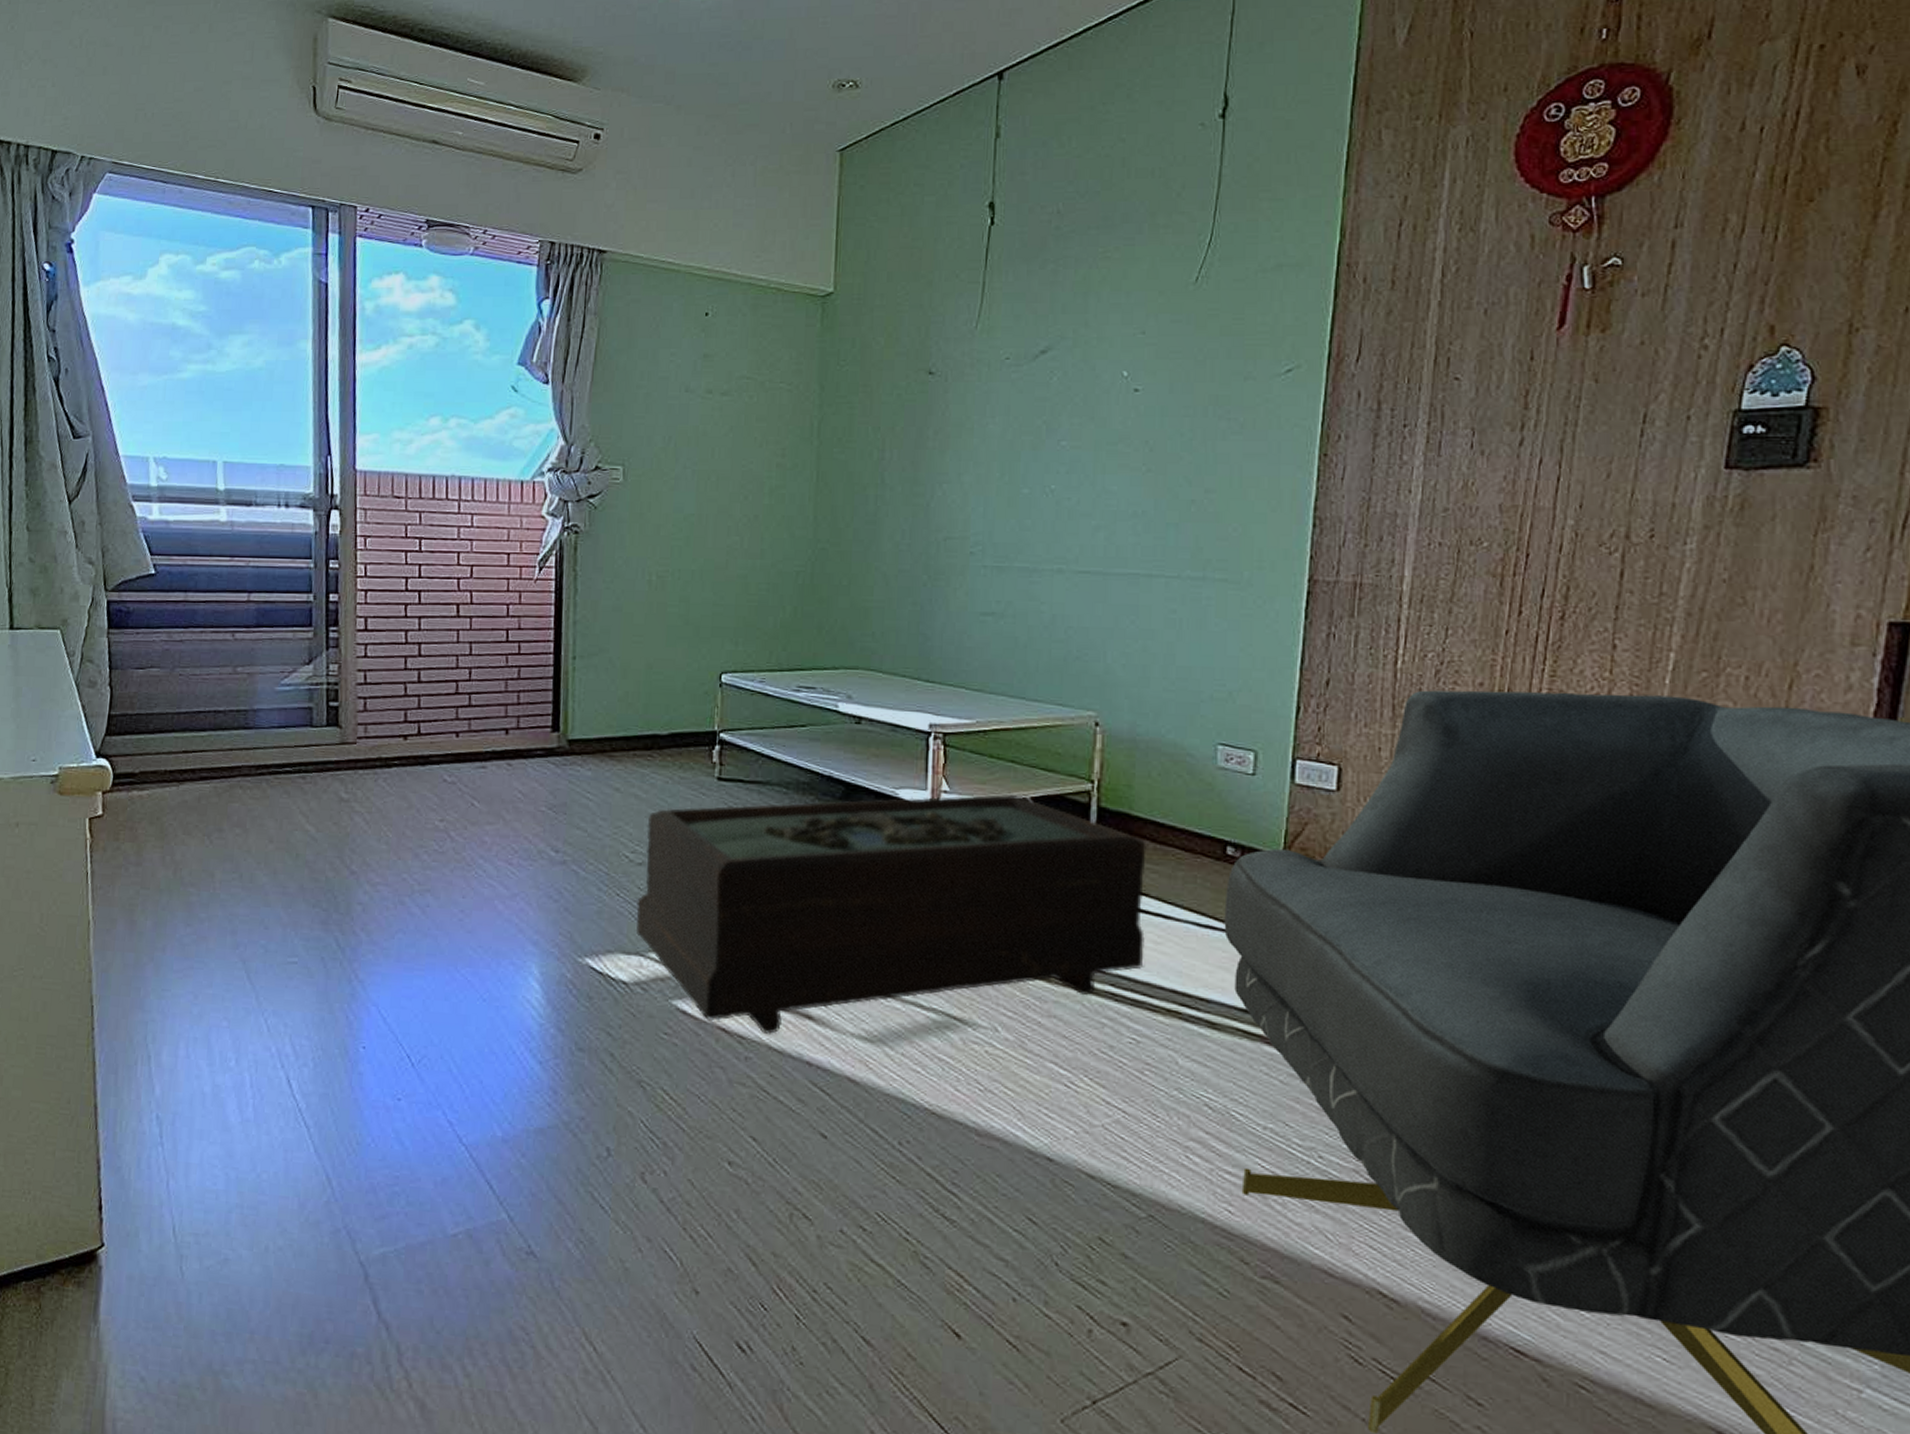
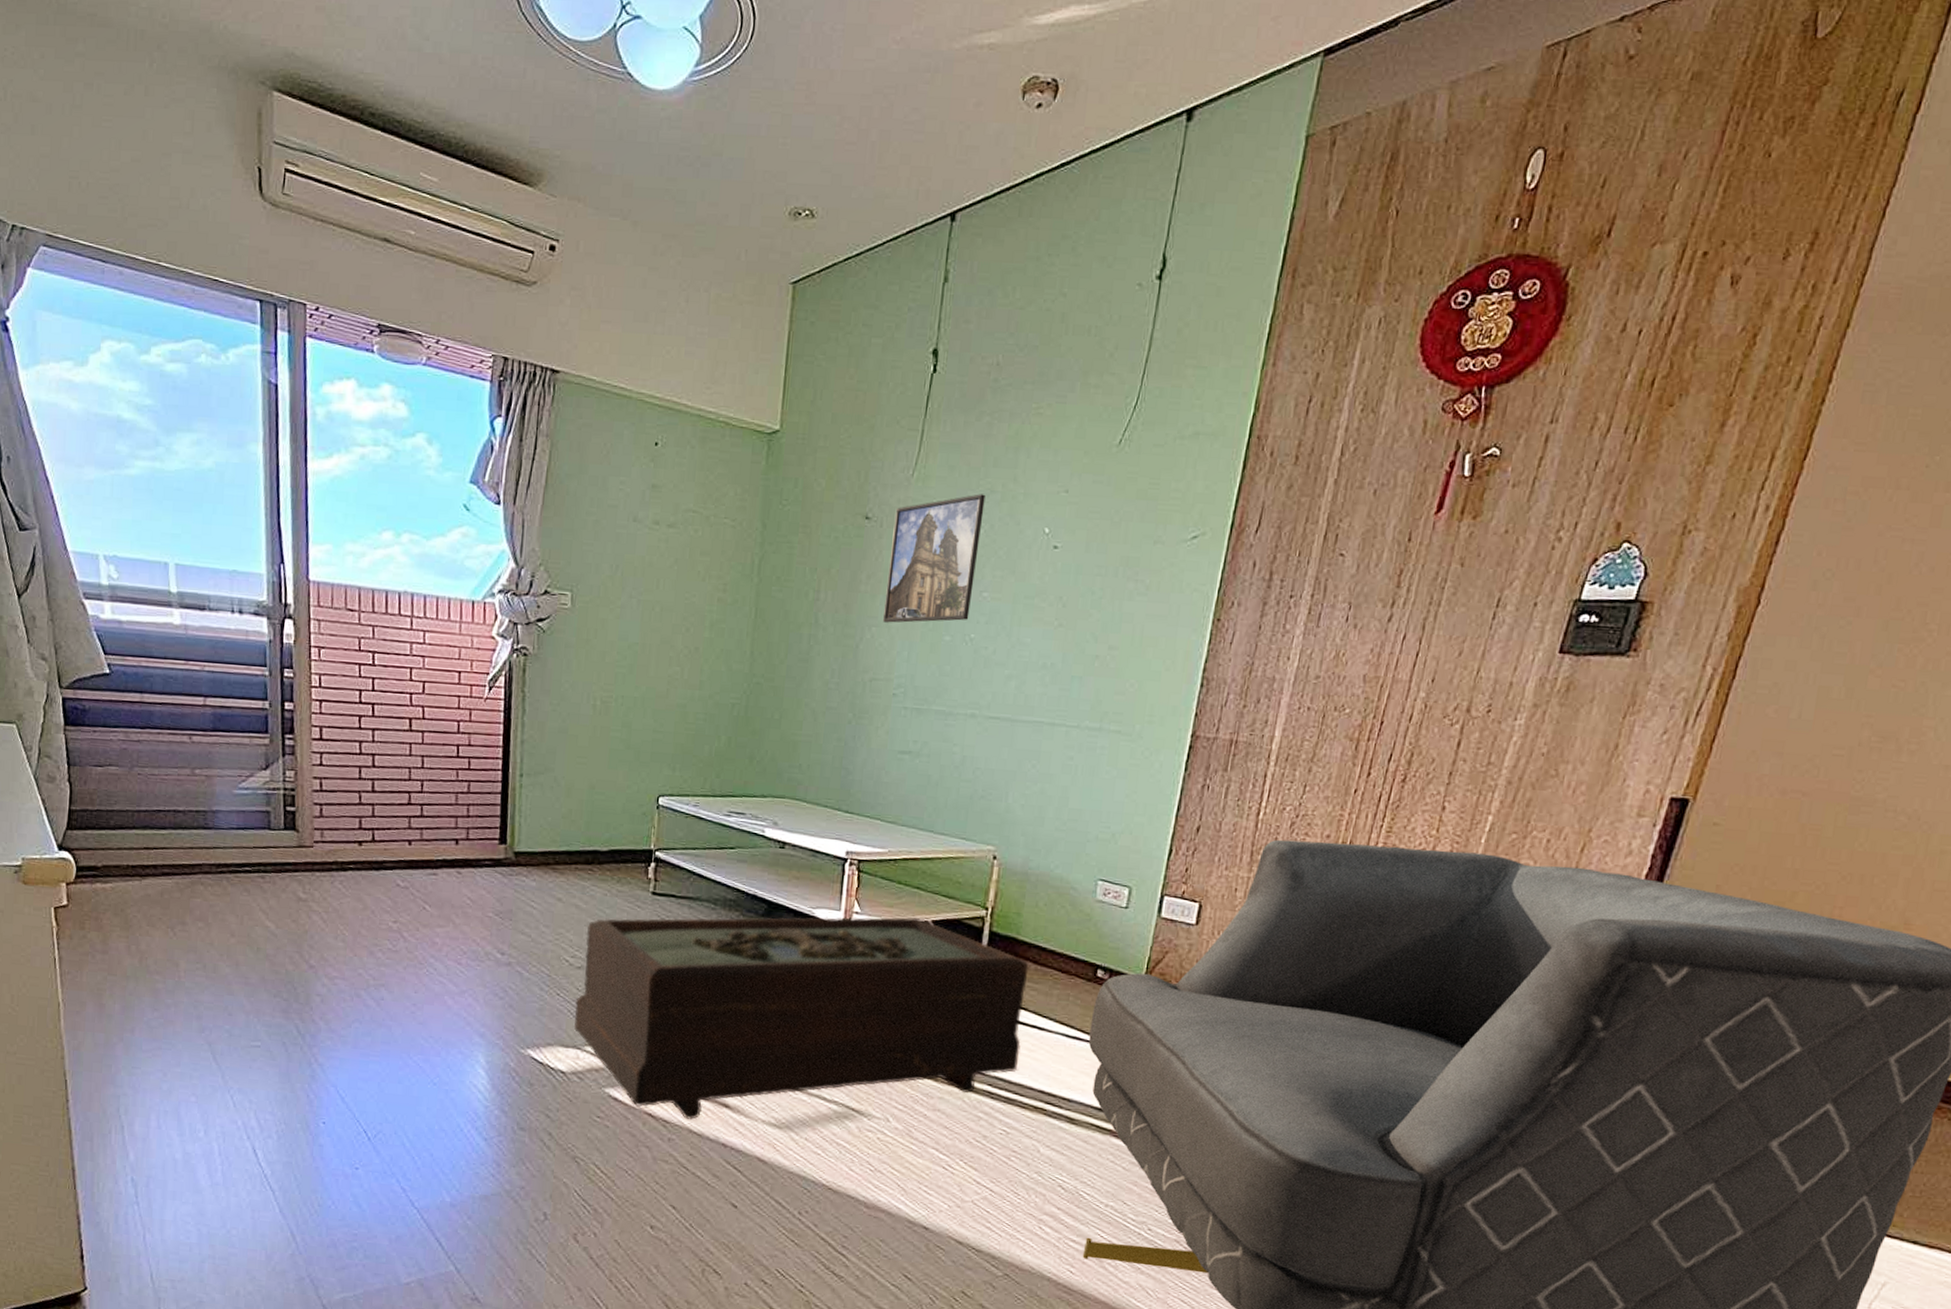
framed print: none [955,341,1056,479] -> present [883,494,986,623]

